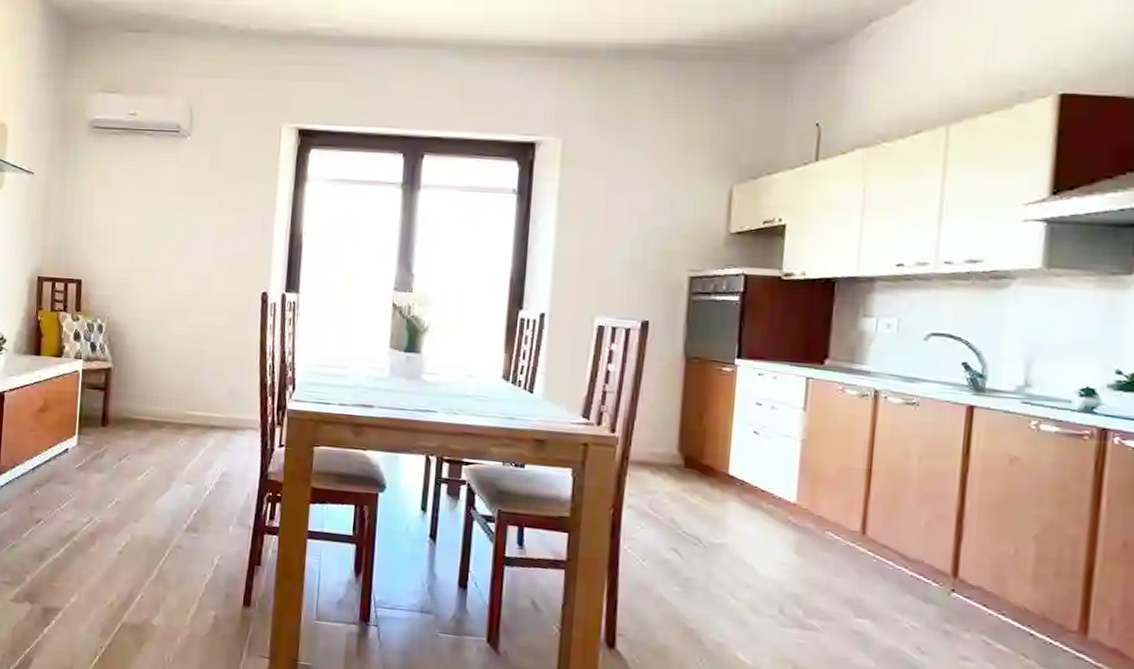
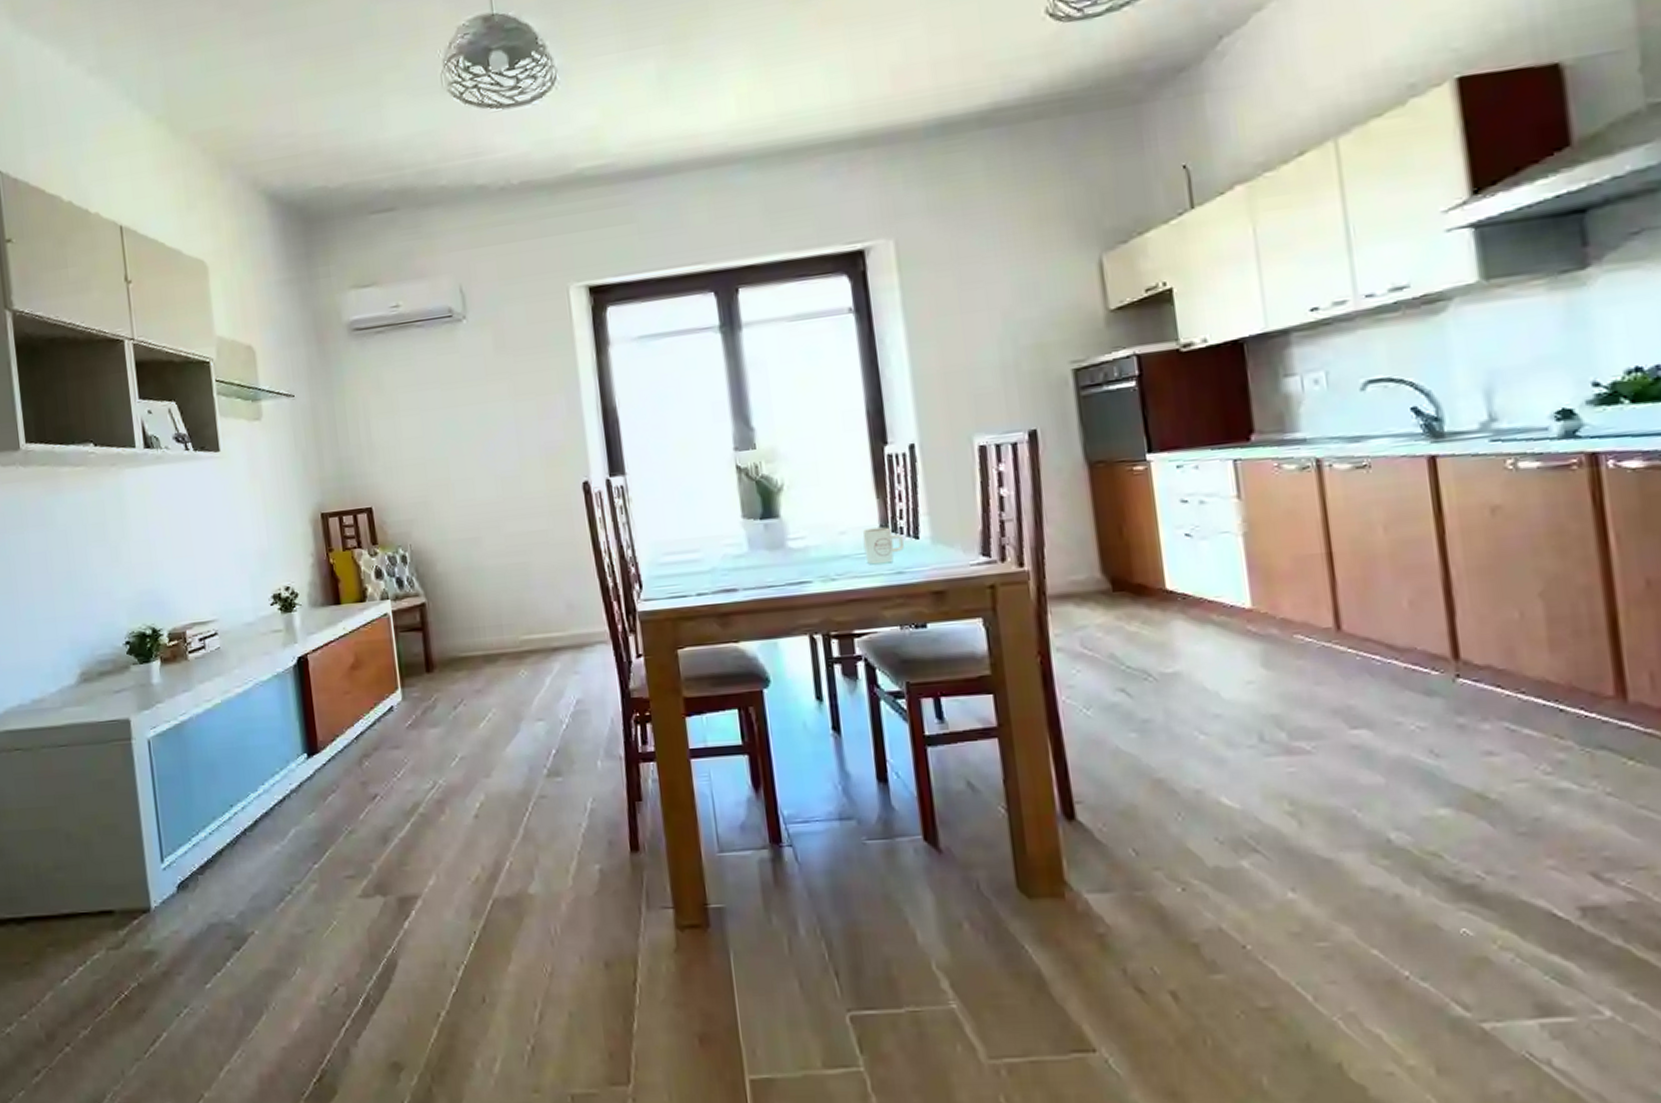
mug: none [485,376,519,409] -> present [862,527,904,565]

